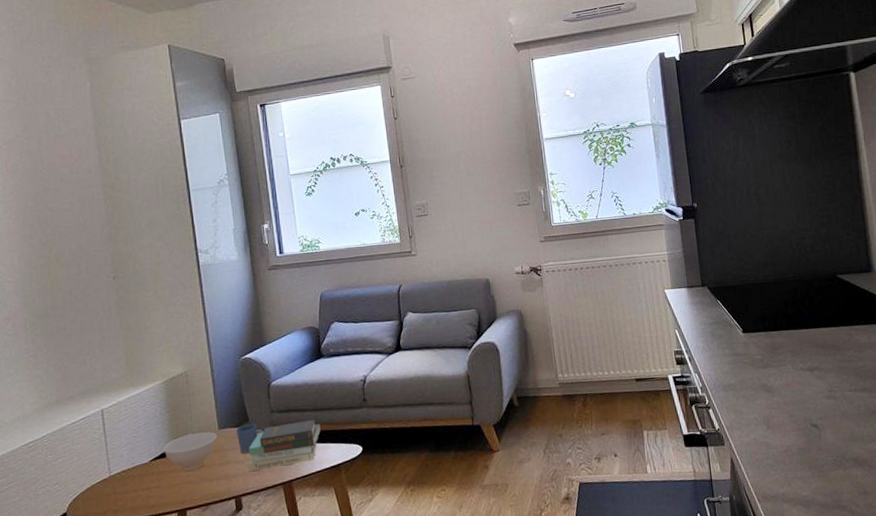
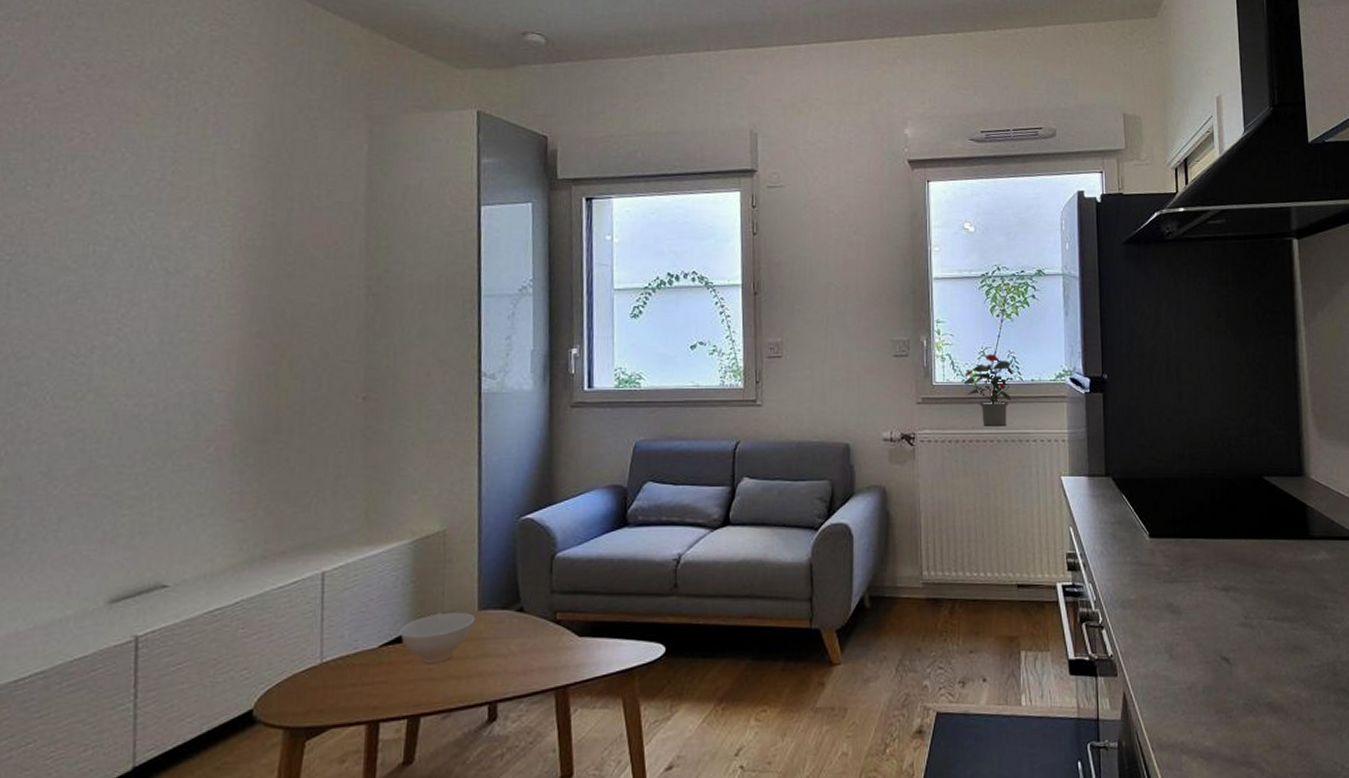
mug: present [236,423,264,454] -> none [502,605,538,646]
books: present [247,419,321,472] -> none [511,605,614,671]
potted flower: none [575,195,620,256] -> present [962,354,1016,428]

